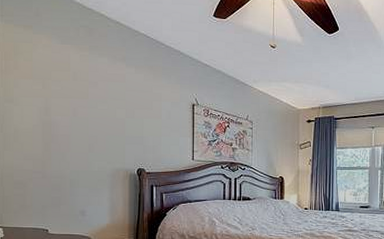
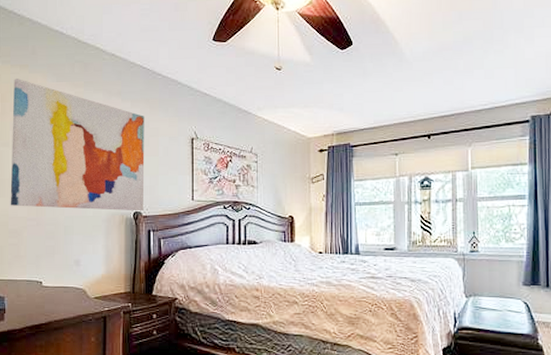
wall art: none [15,38,148,168] -> present [10,79,145,211]

